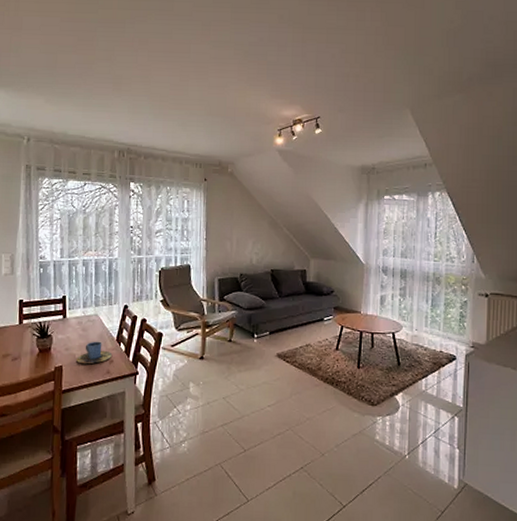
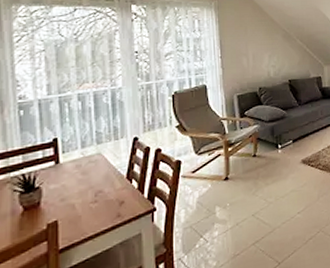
cup: present [77,341,113,364] -> none [77,182,123,213]

